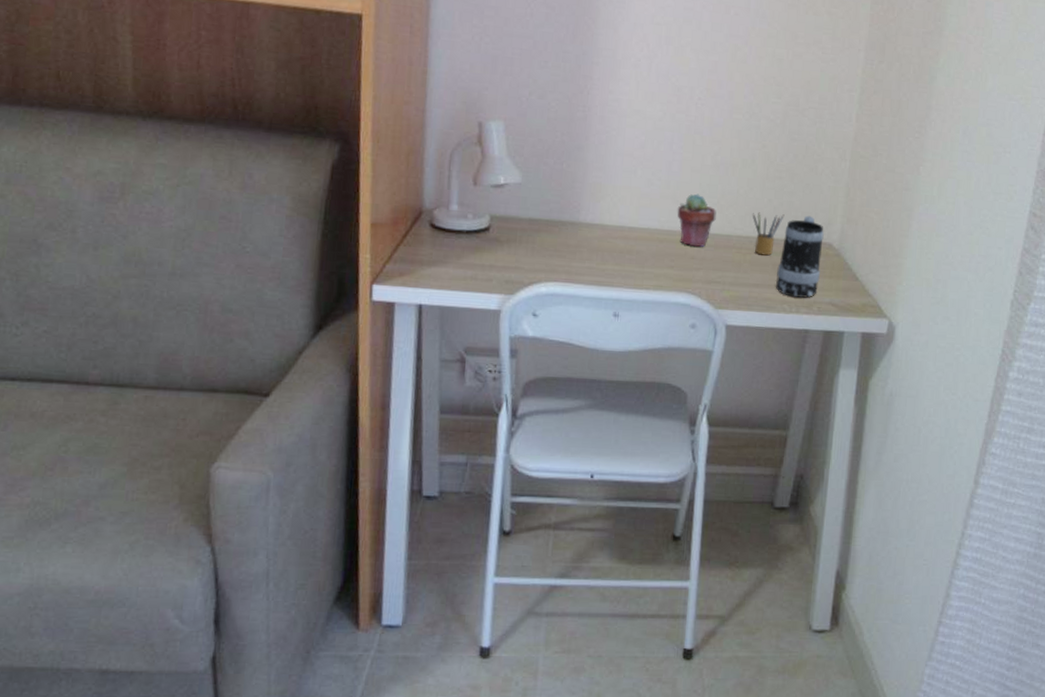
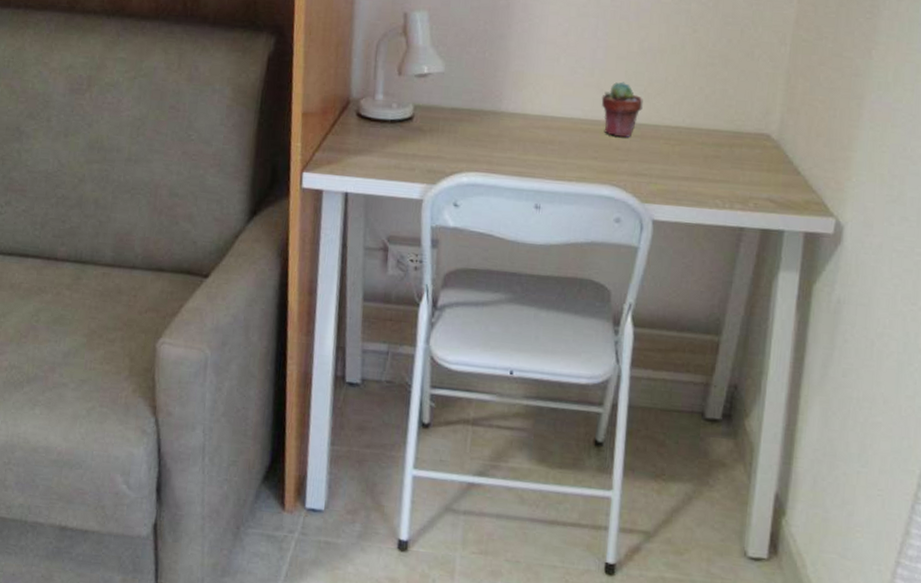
pencil box: present [752,212,785,256] -> none [681,101,717,147]
mug: present [776,215,824,298] -> none [707,104,761,193]

